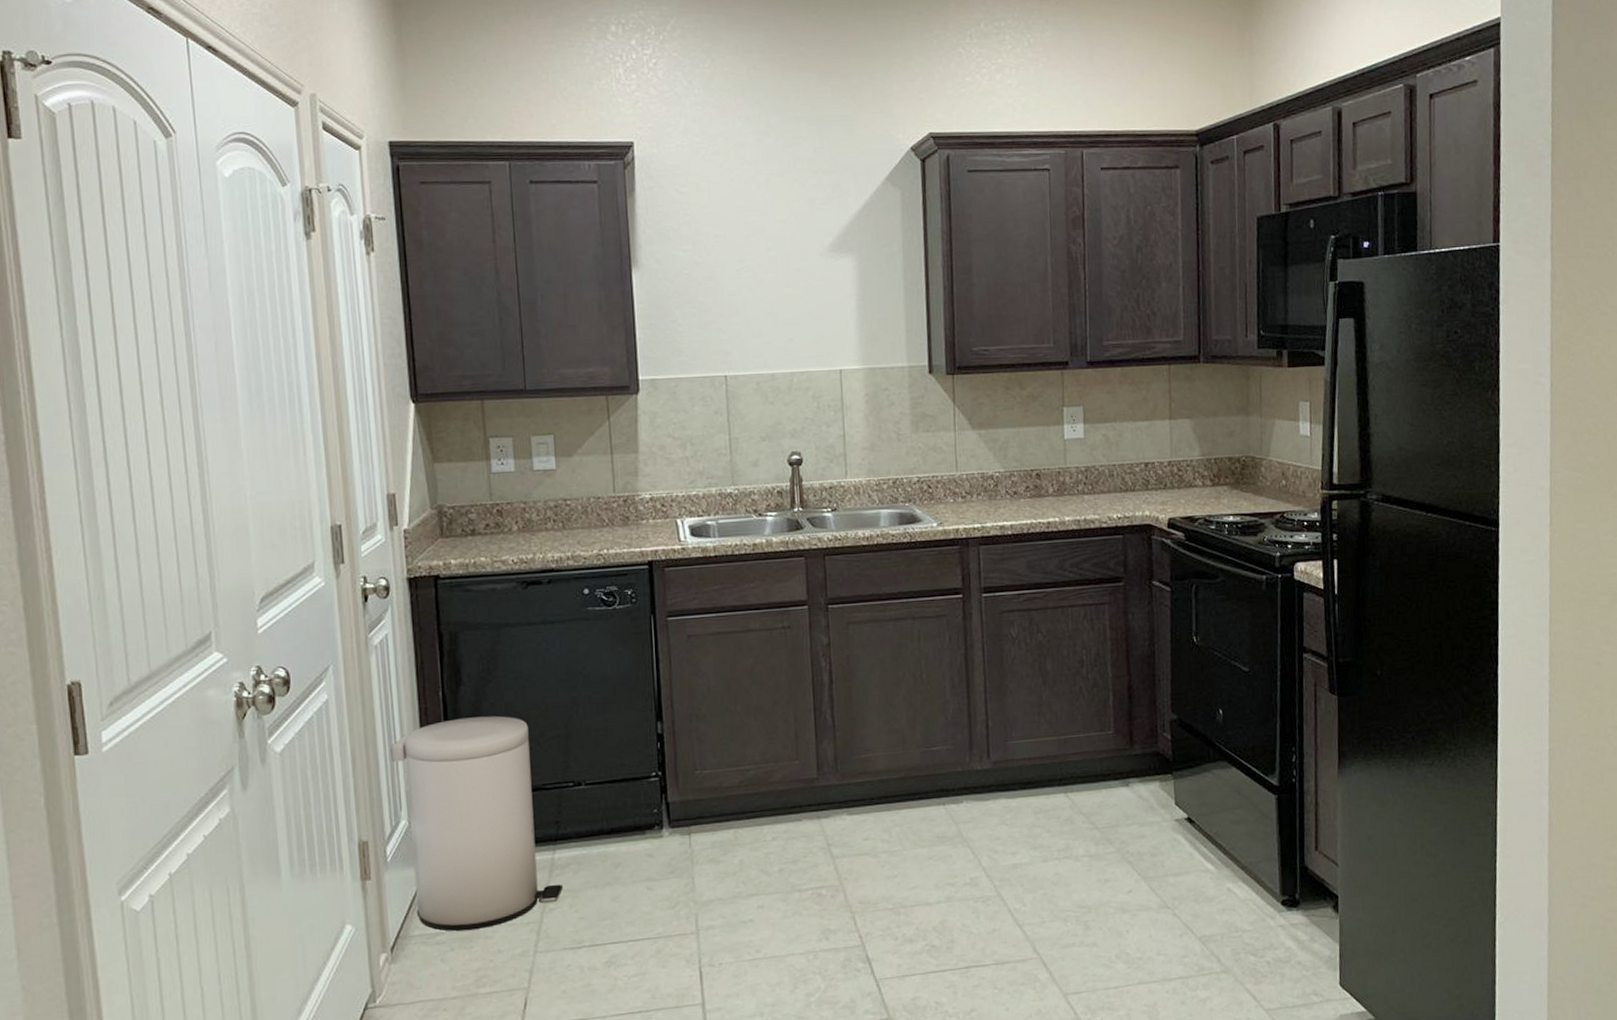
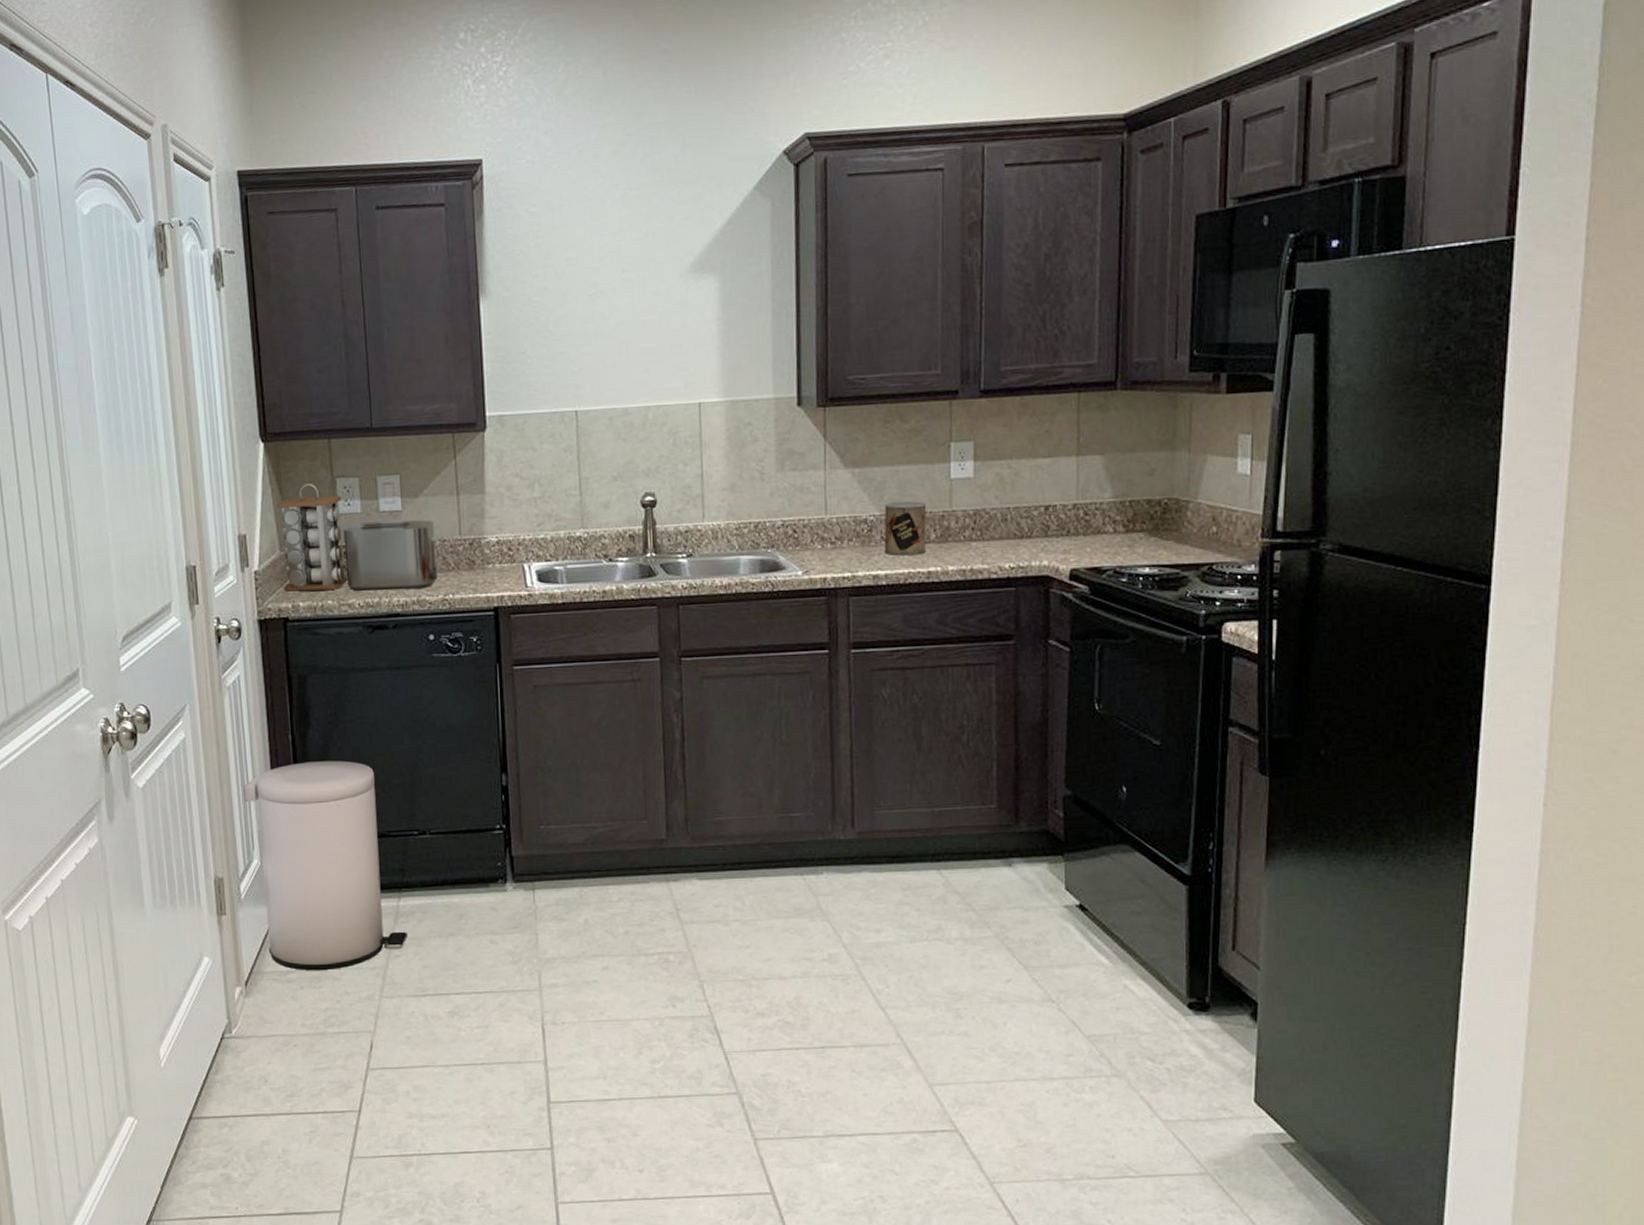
spice rack: none [427,443,501,550] -> present [276,484,348,592]
toaster: none [496,478,593,548] -> present [343,520,438,591]
tin can: none [1008,459,1045,509] -> present [884,501,927,556]

